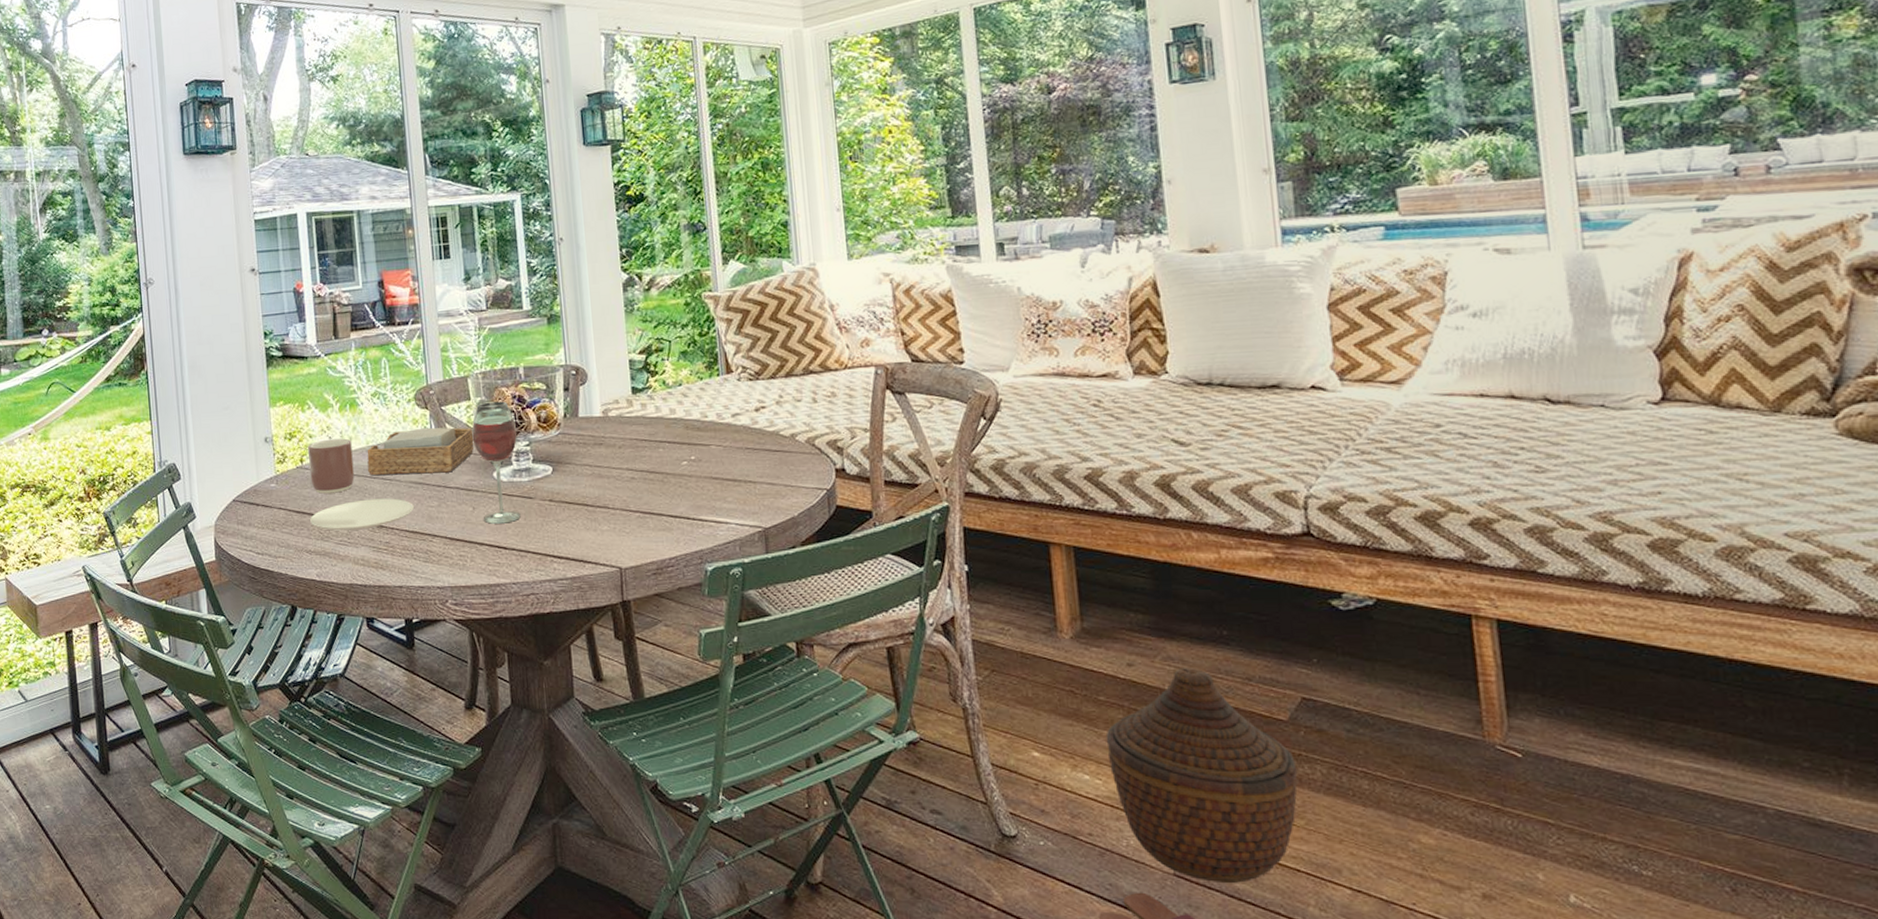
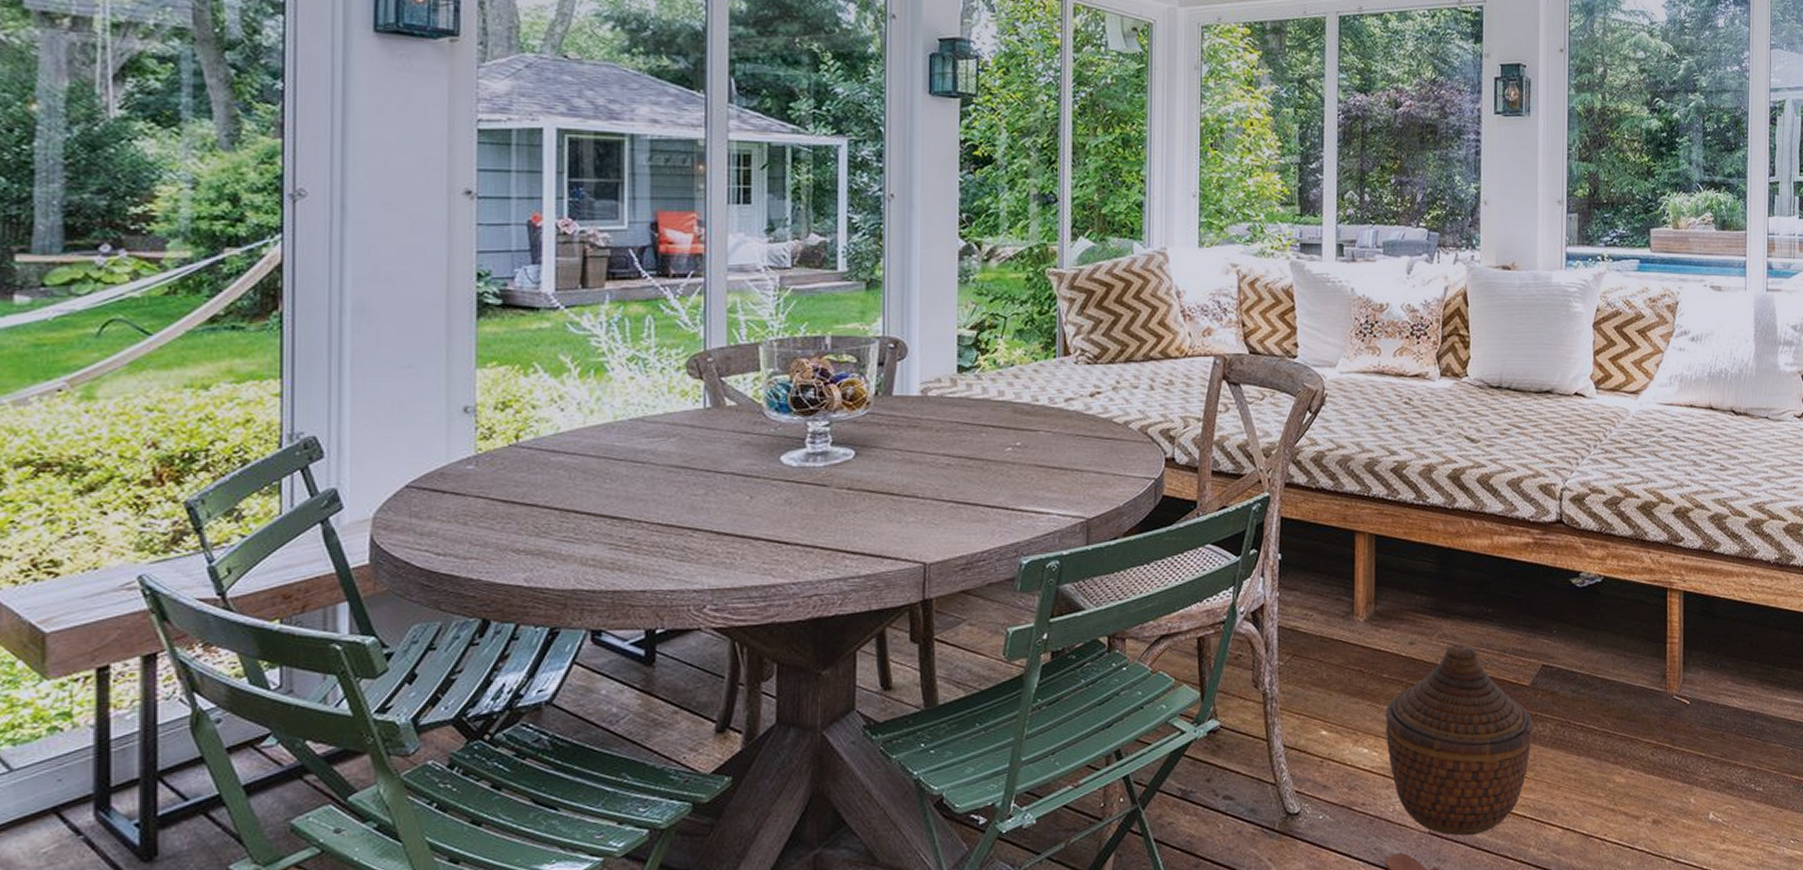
mug: present [307,438,355,494] -> none [527,411,593,479]
plate: present [309,498,415,531] -> none [520,485,673,525]
napkin holder: present [367,427,475,476] -> none [613,401,760,458]
wineglass: present [472,401,521,524] -> none [758,374,816,516]

